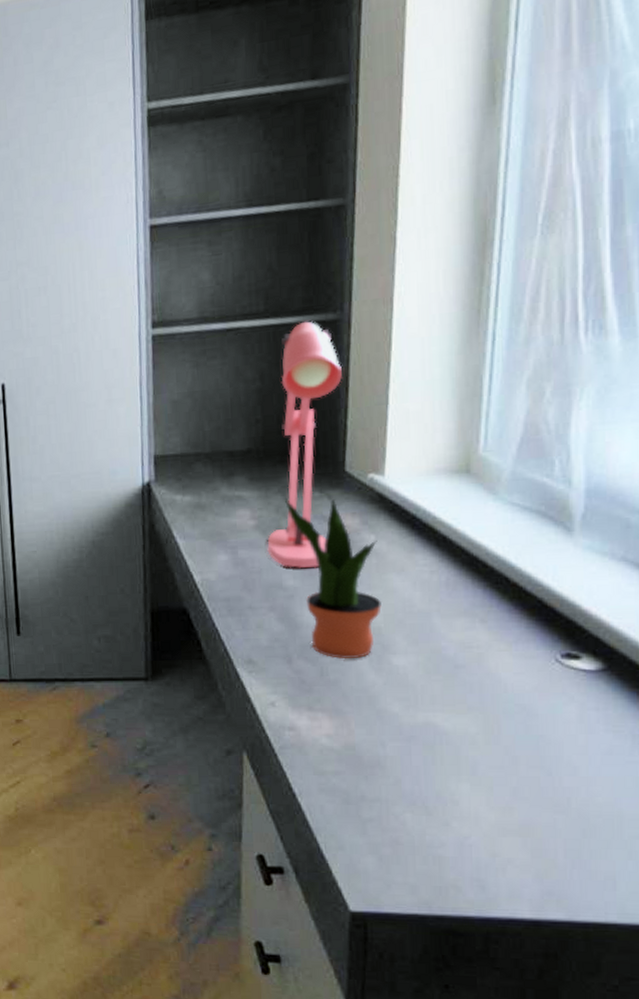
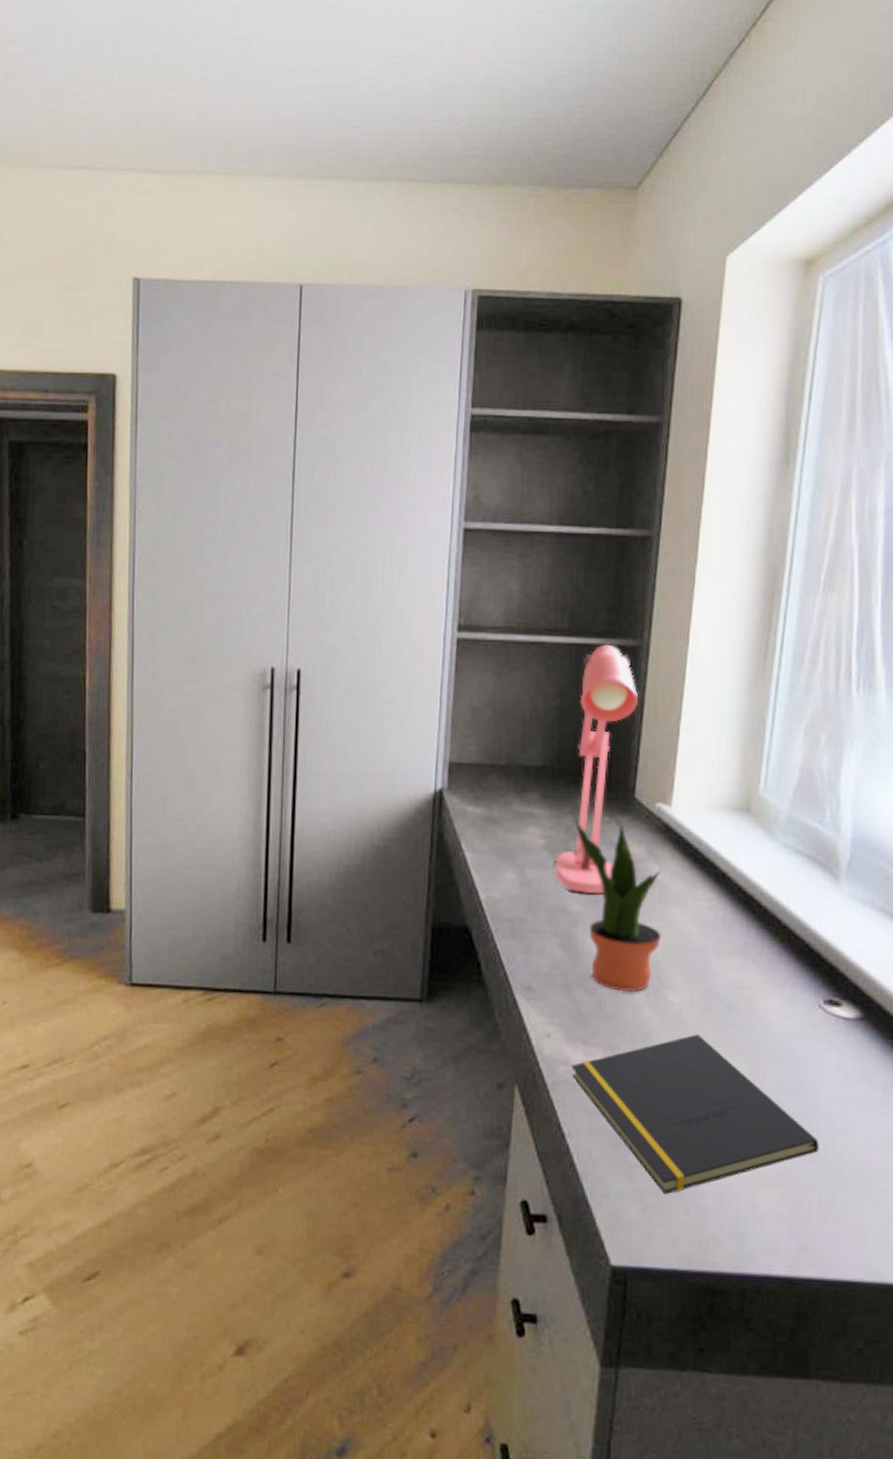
notepad: none [296,695,562,847] -> present [570,1034,819,1195]

